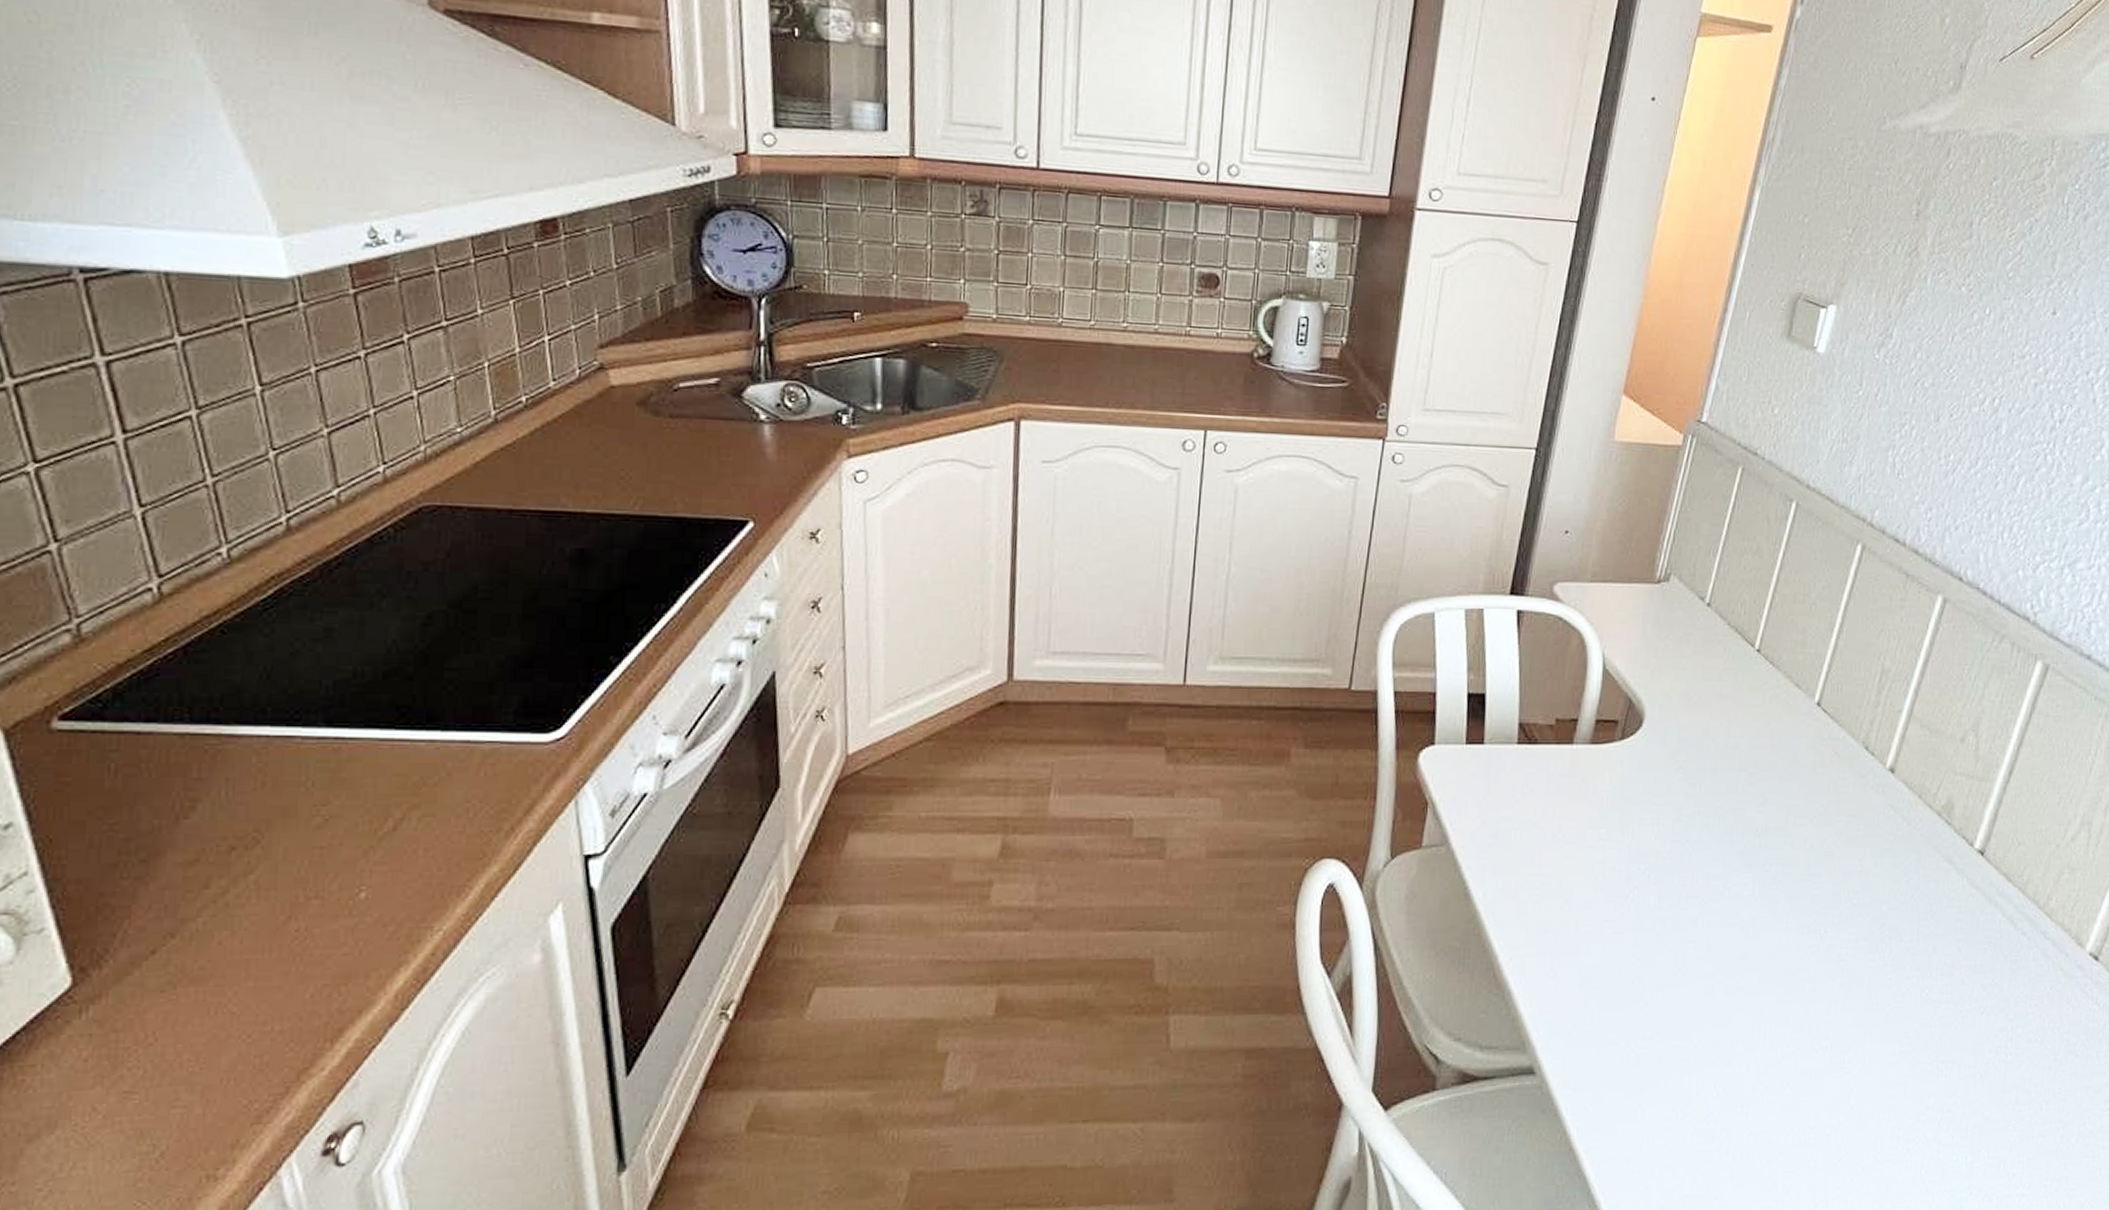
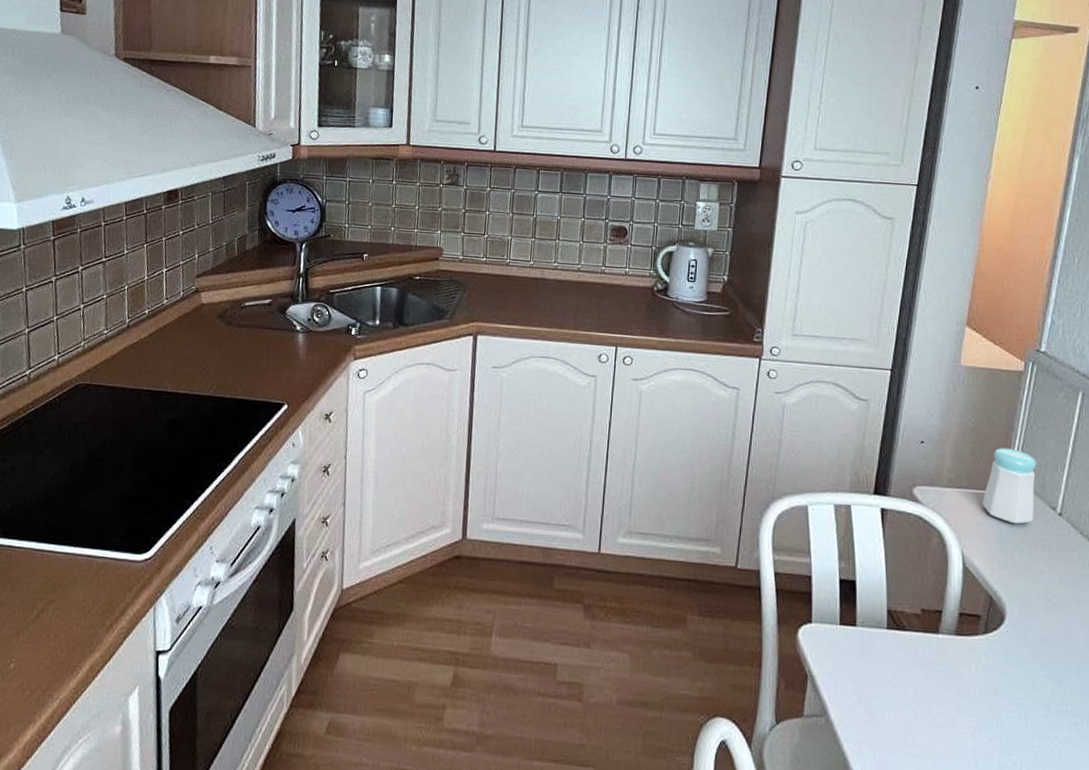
salt shaker: none [1627,534,1688,618] -> present [982,447,1037,524]

